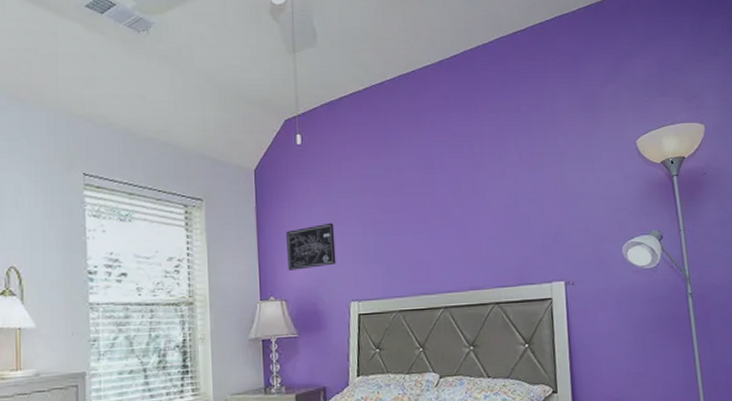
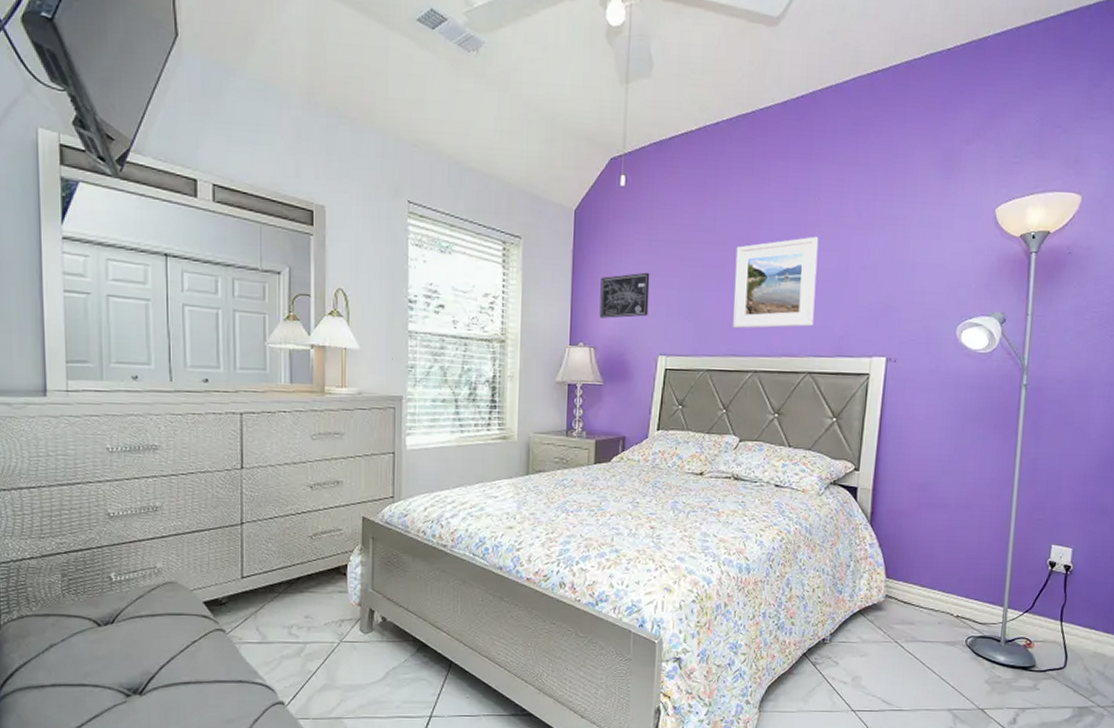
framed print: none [413,176,494,269] -> present [733,236,819,329]

